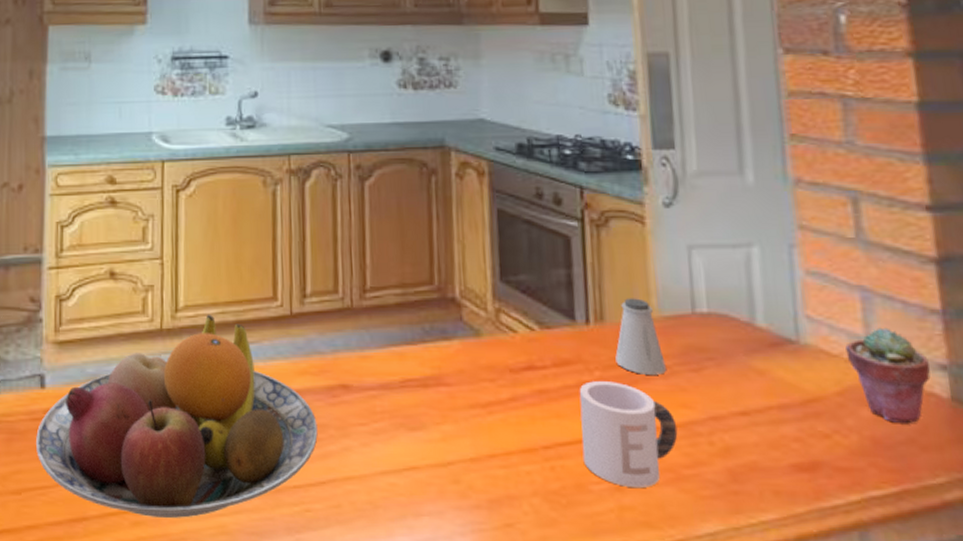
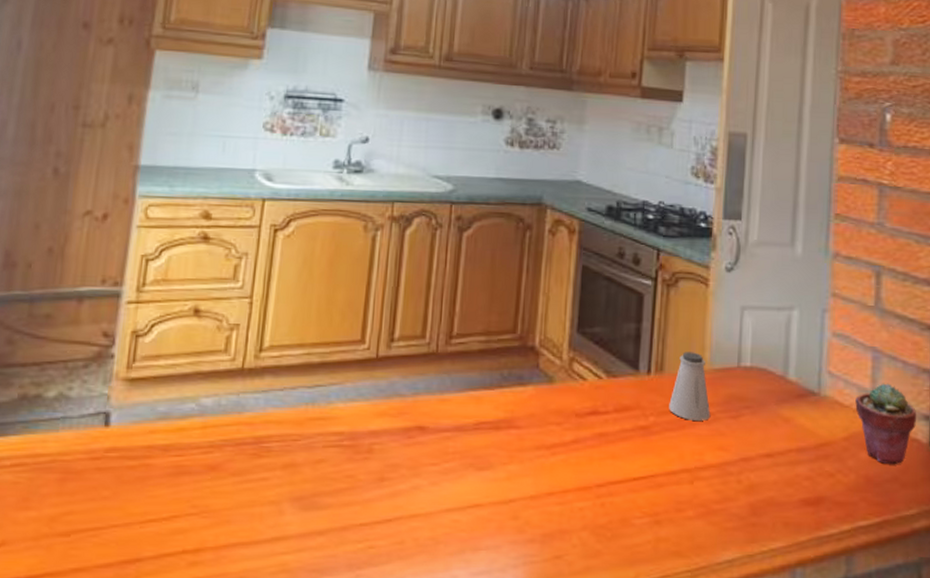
fruit bowl: present [36,314,318,518] -> none [92,354,390,557]
mug: present [579,381,678,487] -> none [630,426,713,521]

